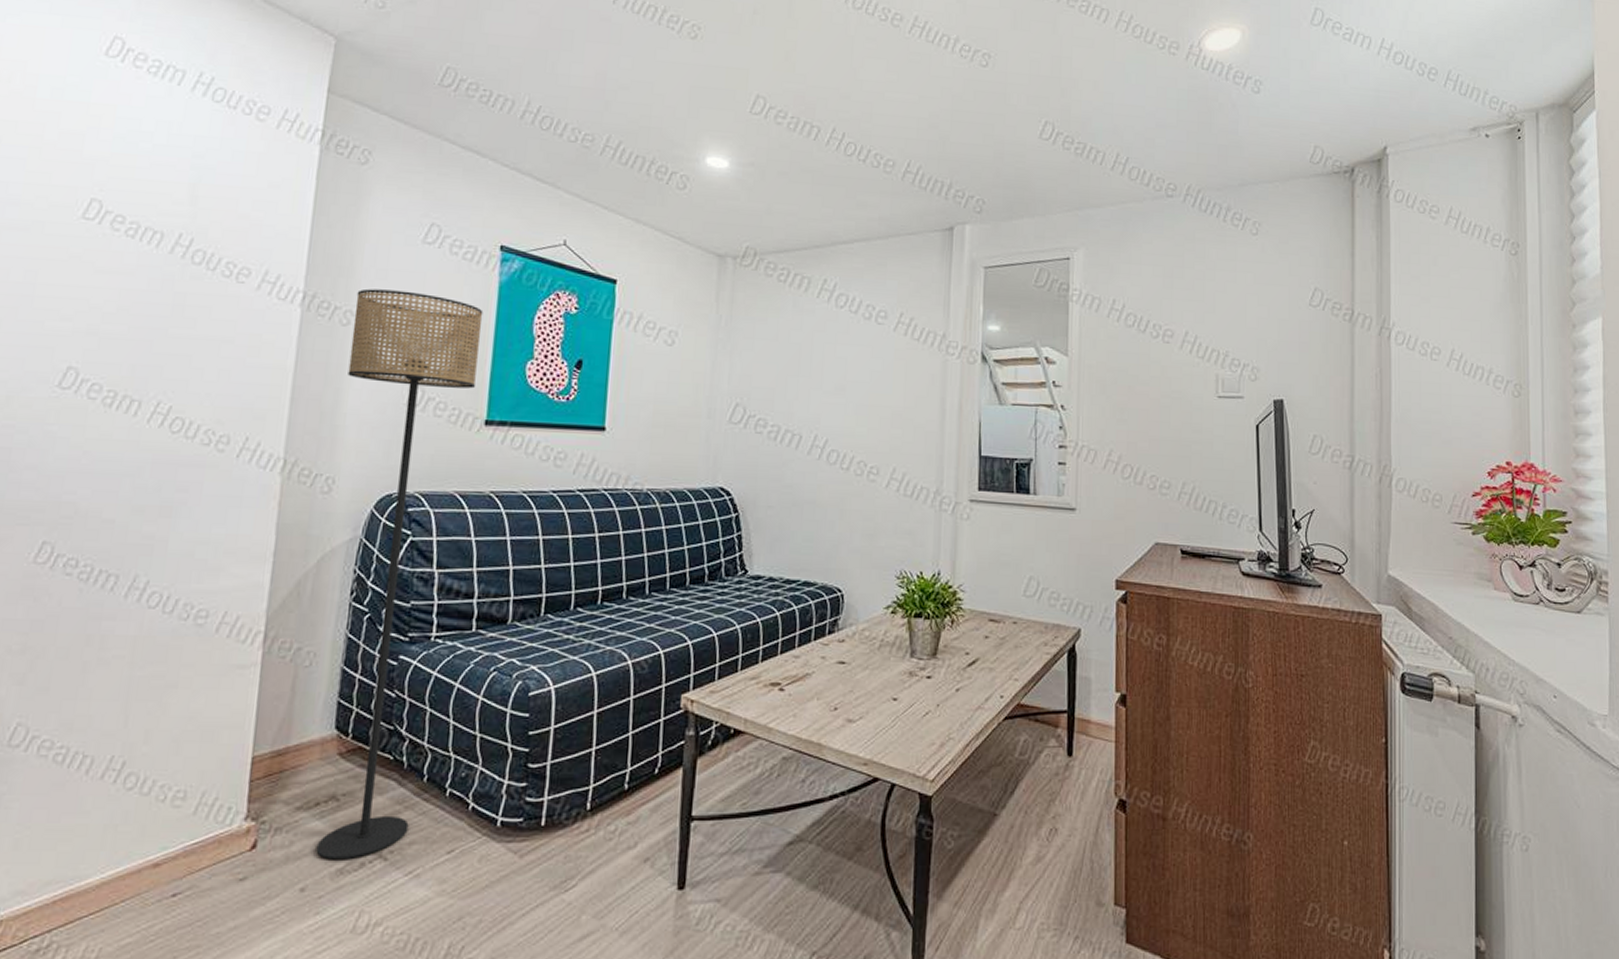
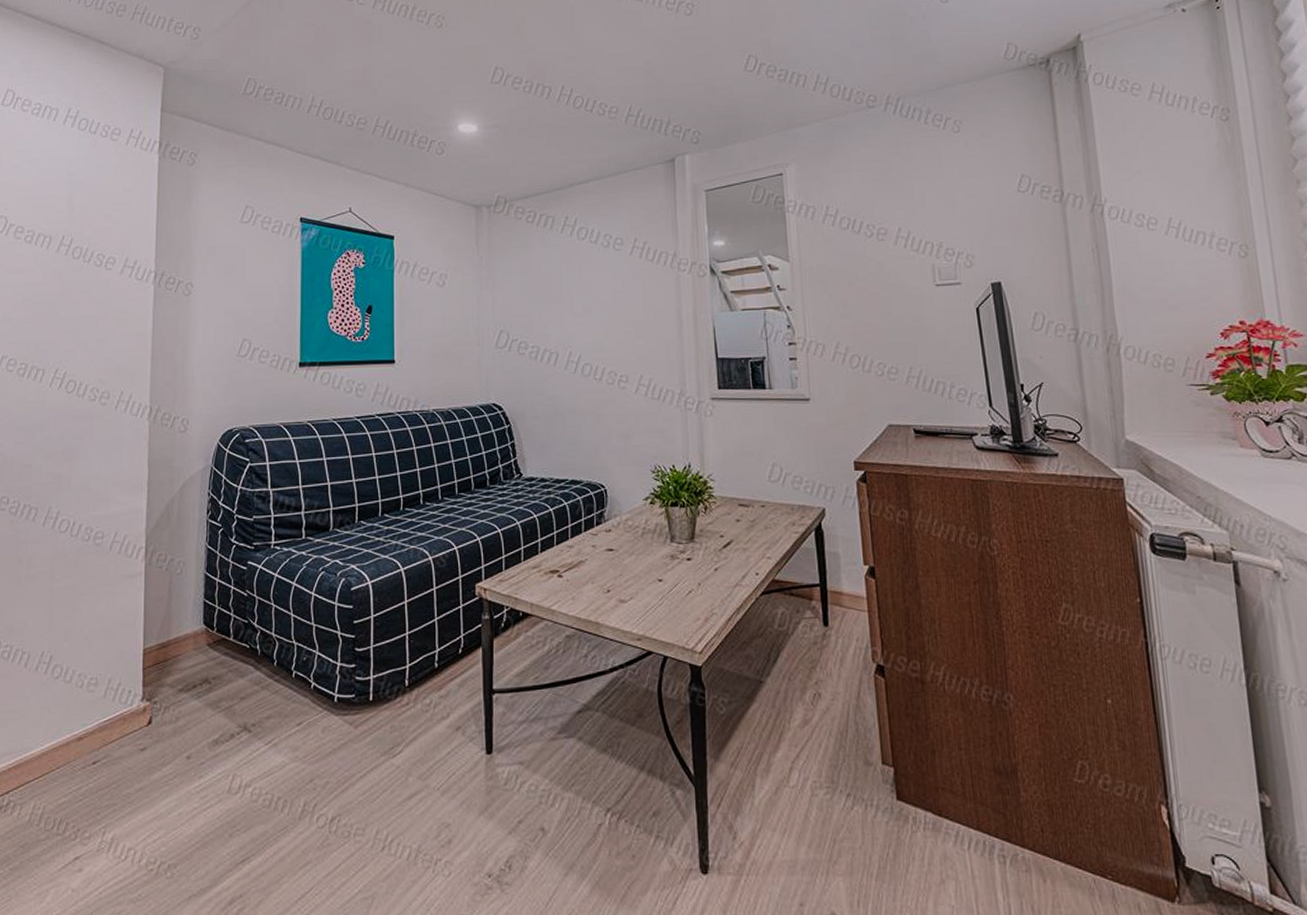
floor lamp: present [316,288,484,860] -> none [192,263,291,733]

